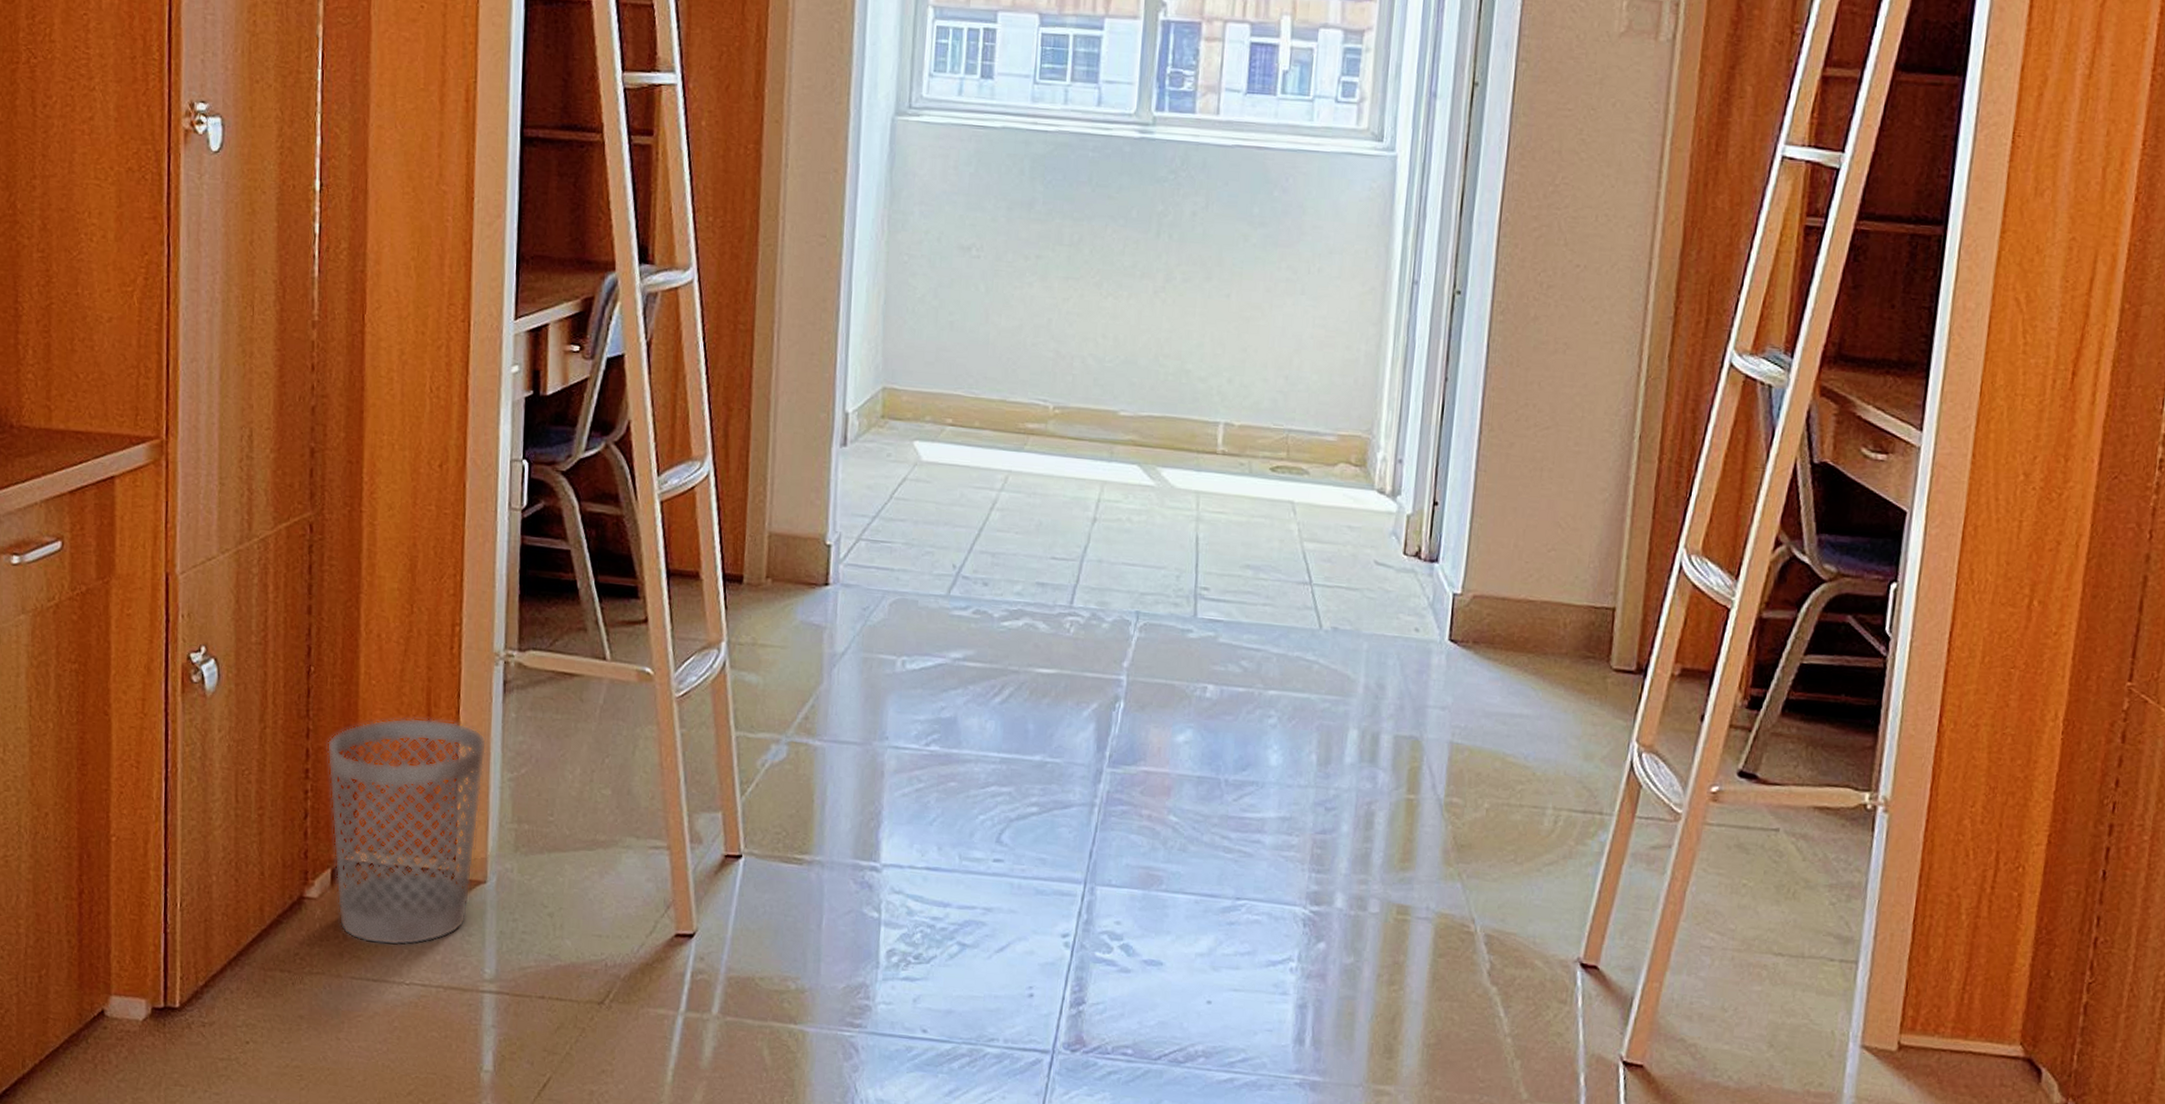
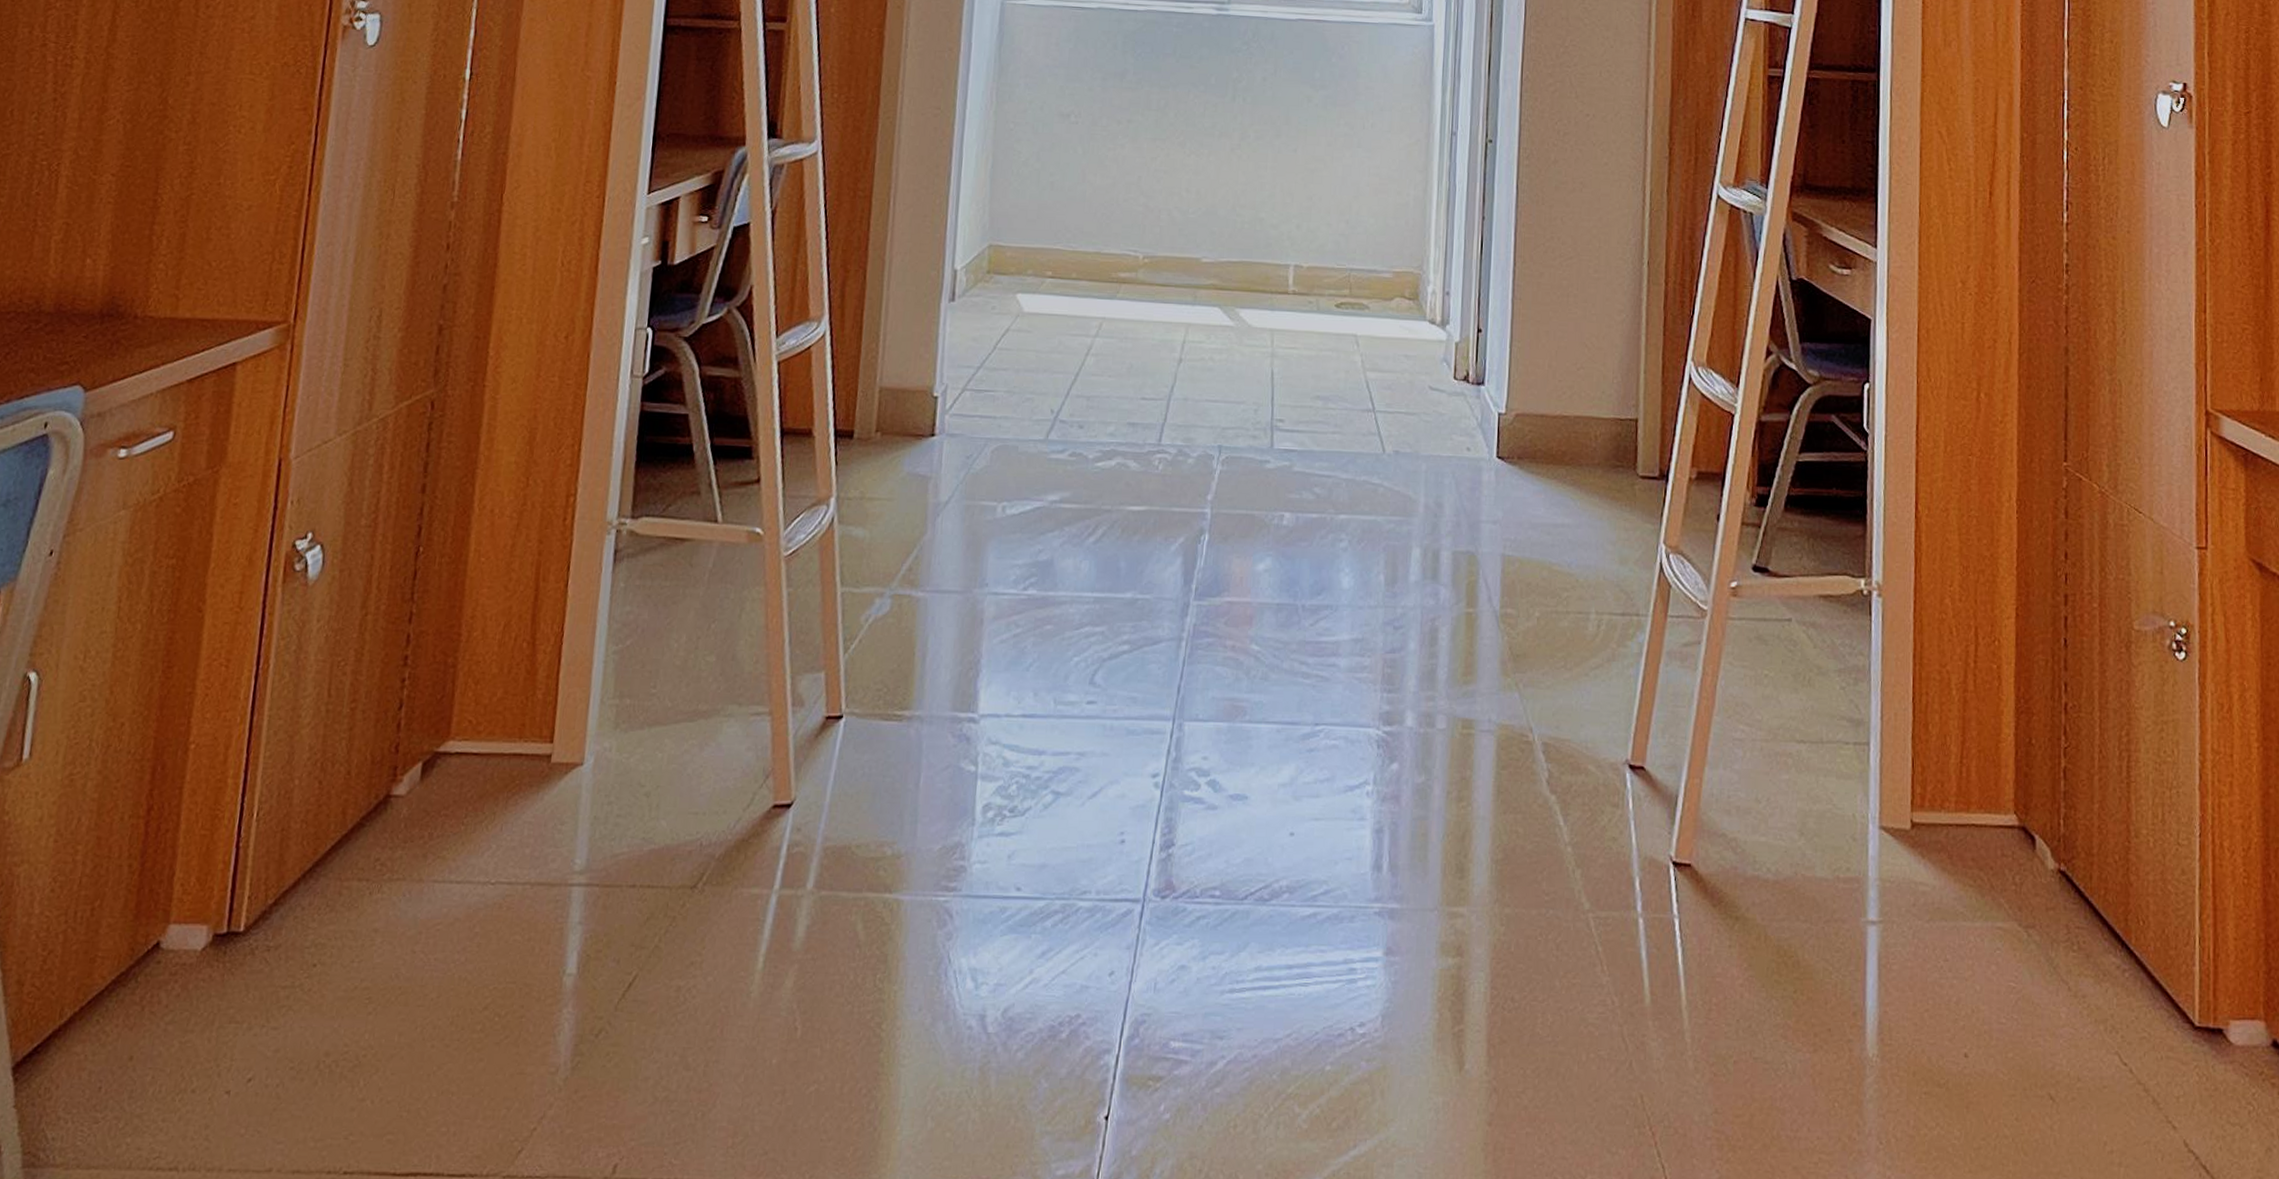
wastebasket: present [326,717,487,946] -> none [425,593,594,842]

